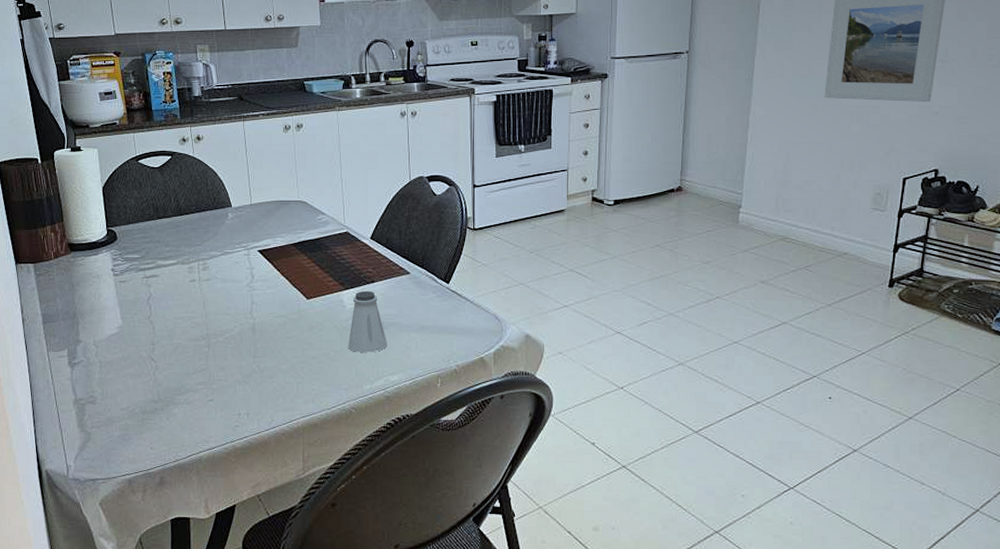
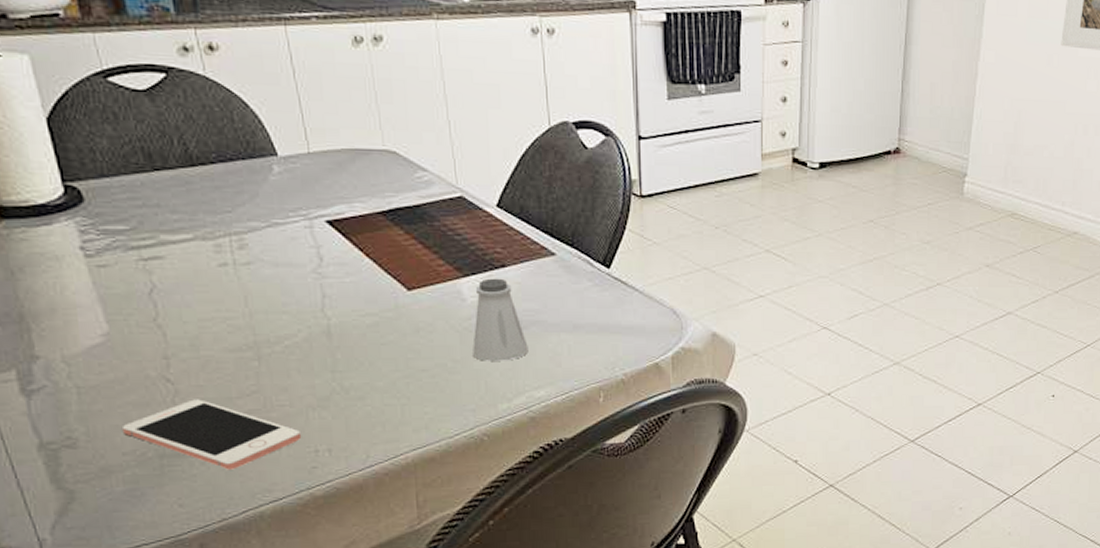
cell phone: none [122,373,231,425] -> present [121,399,302,470]

